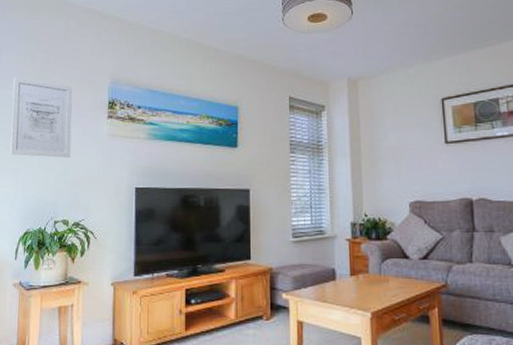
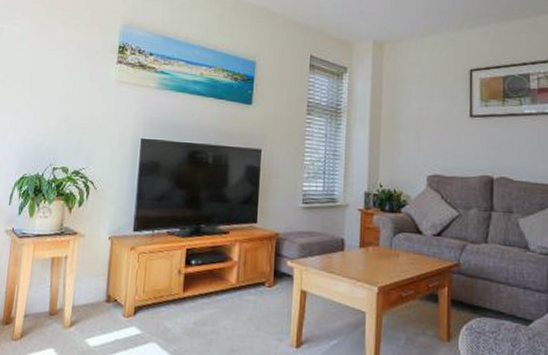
wall art: present [10,77,73,158] -> none [11,13,82,102]

